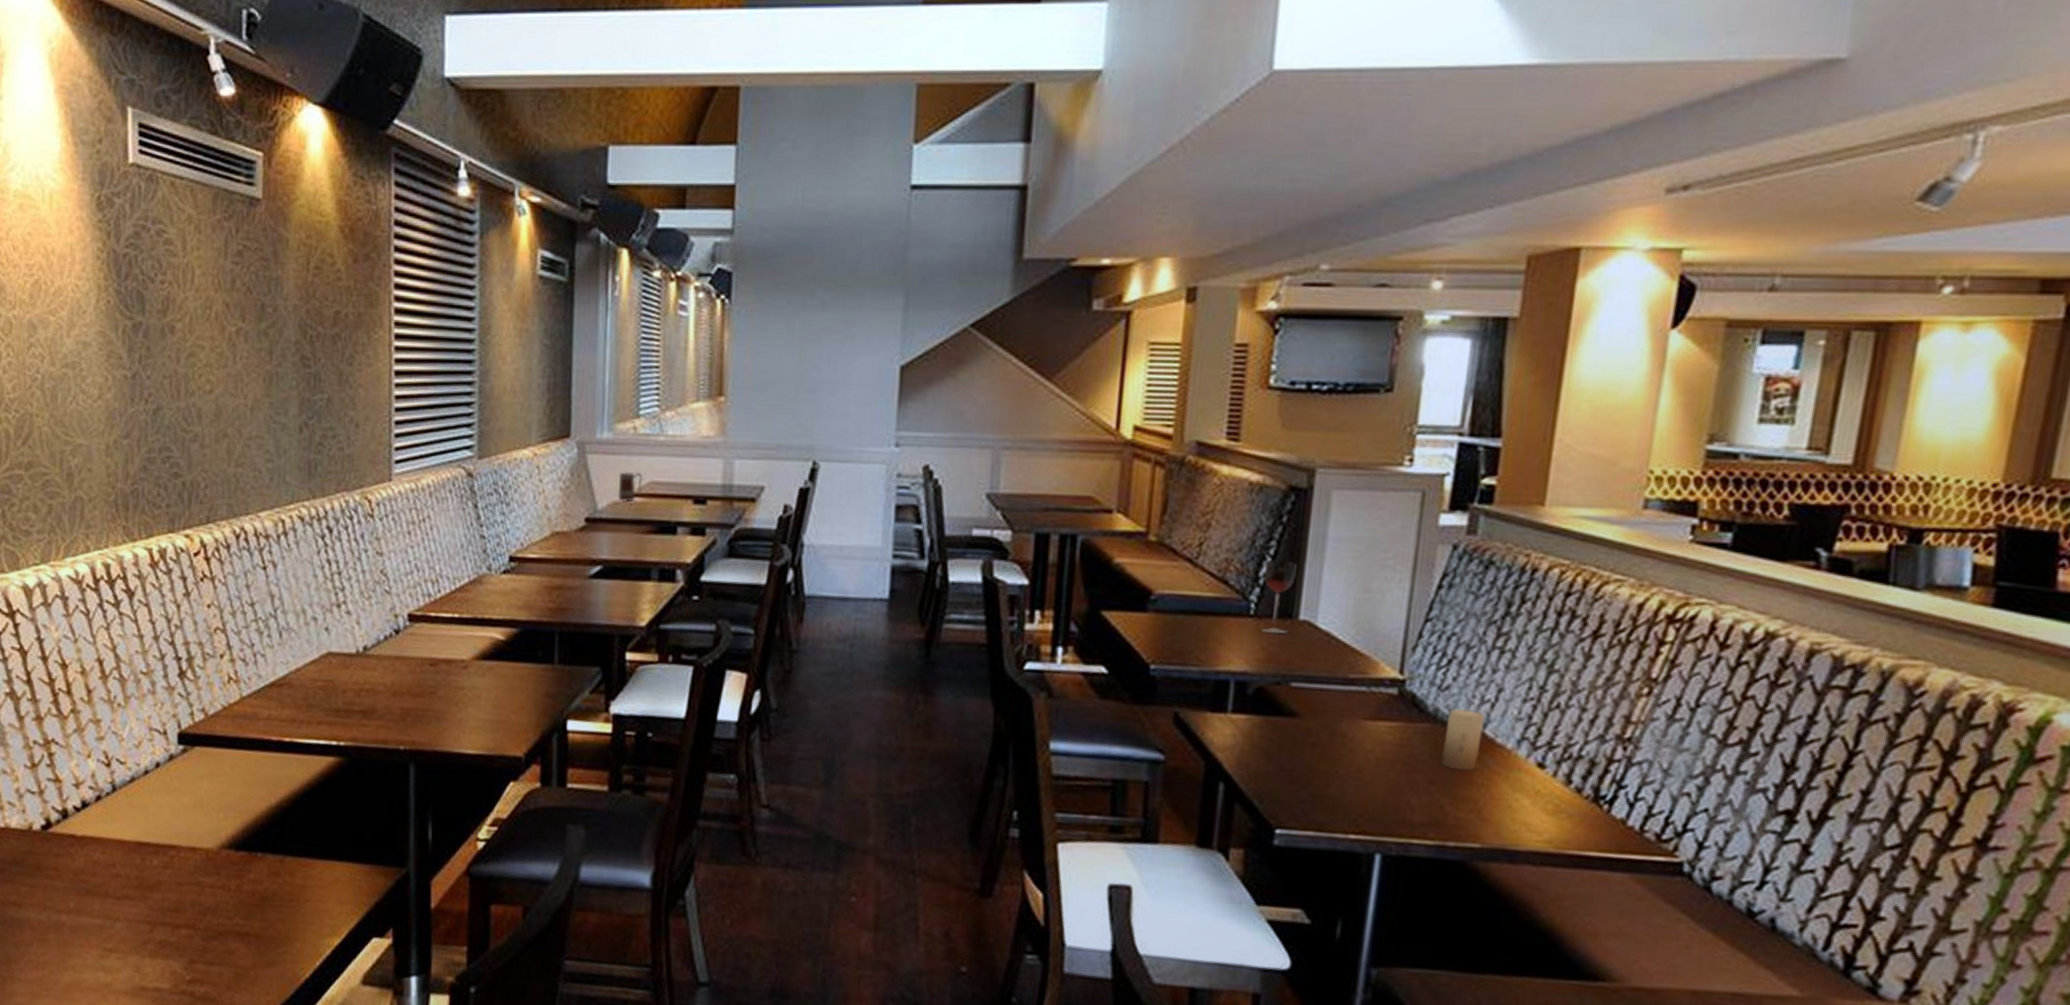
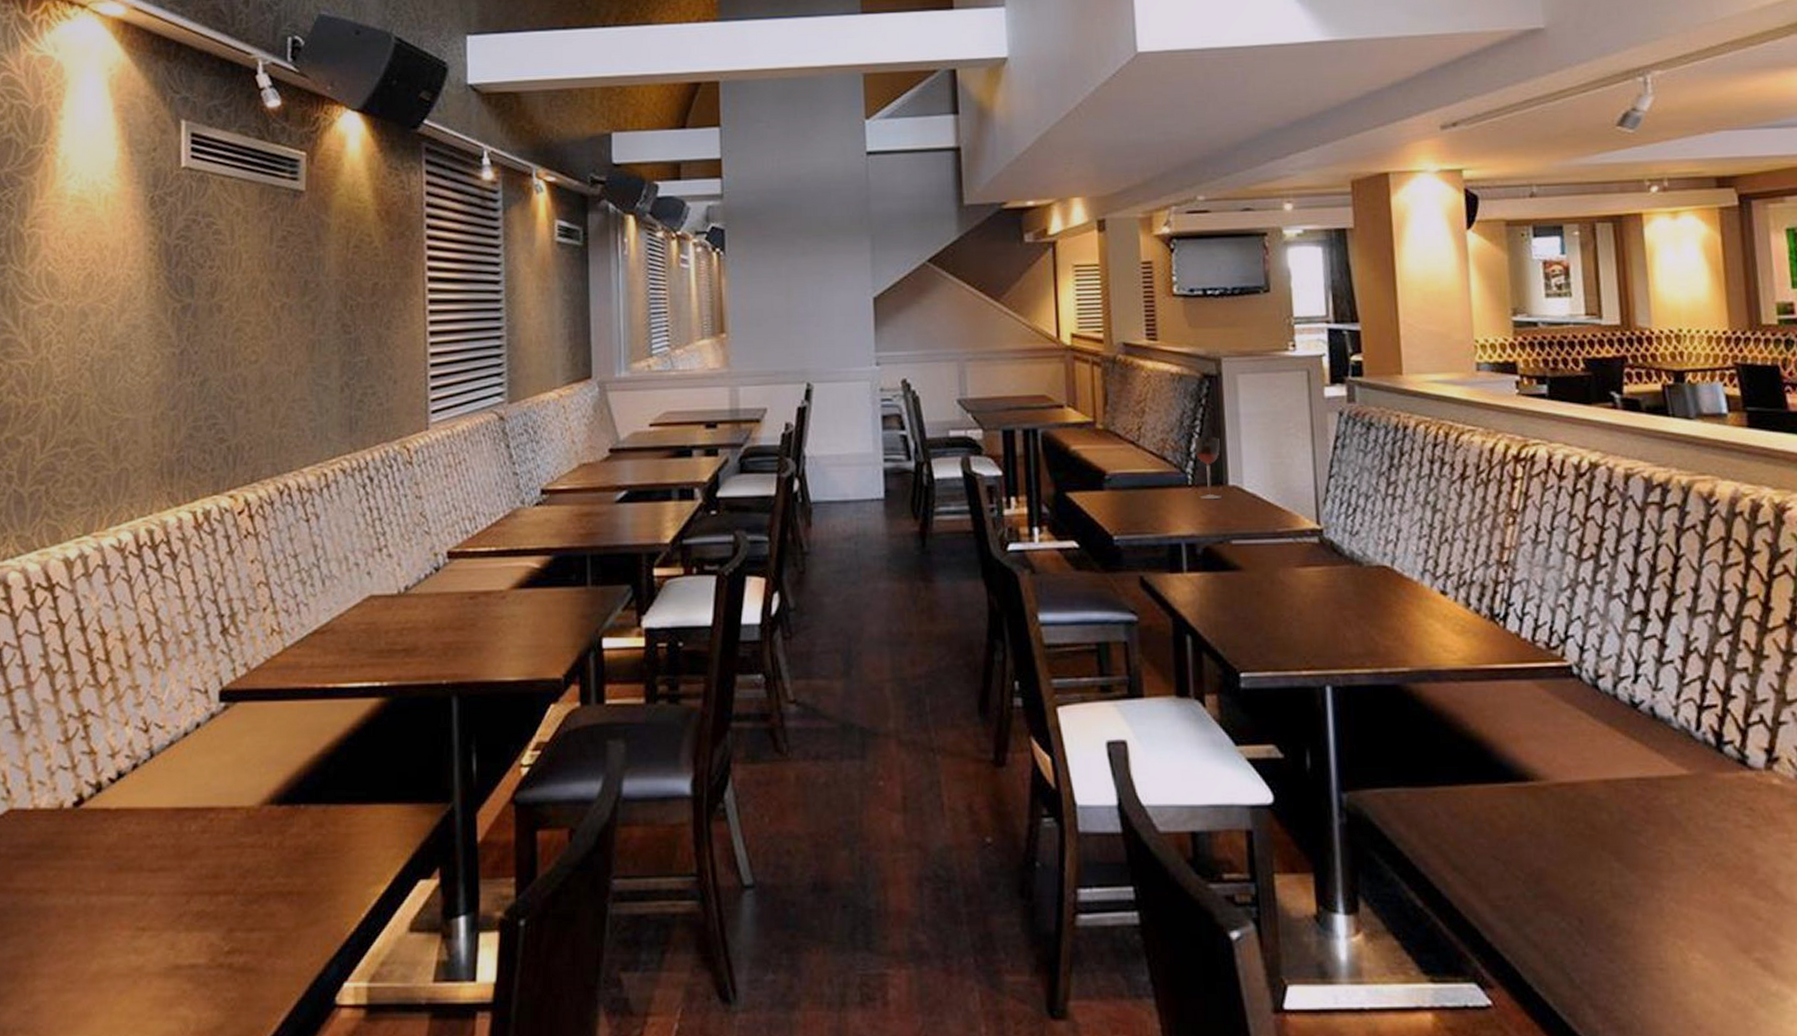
beer mug: present [618,472,642,503] -> none [638,405,658,432]
candle: present [1441,709,1485,772] -> none [1362,550,1393,604]

